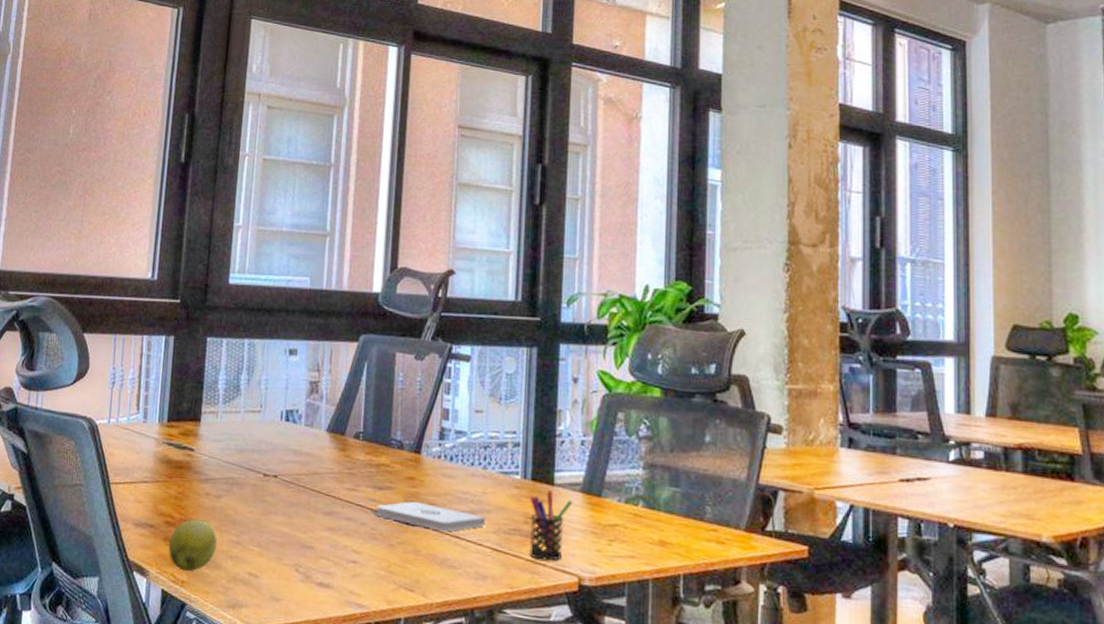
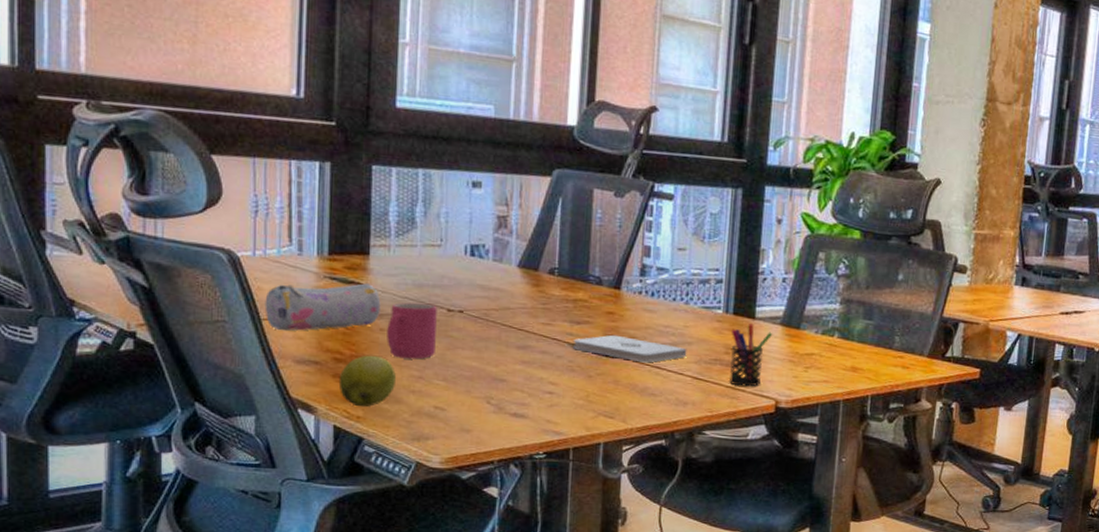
pencil case: none [113,449,208,495] -> present [264,283,381,331]
mug: none [211,467,255,524] -> present [387,302,437,360]

